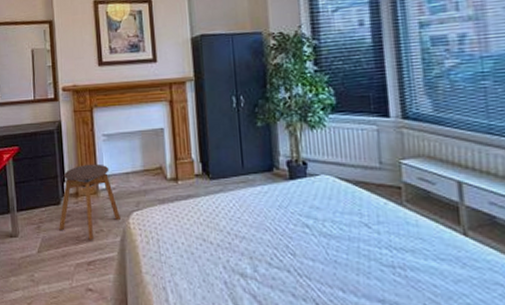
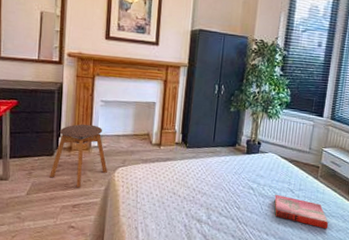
hardback book: none [342,231,439,281] -> present [274,194,329,230]

